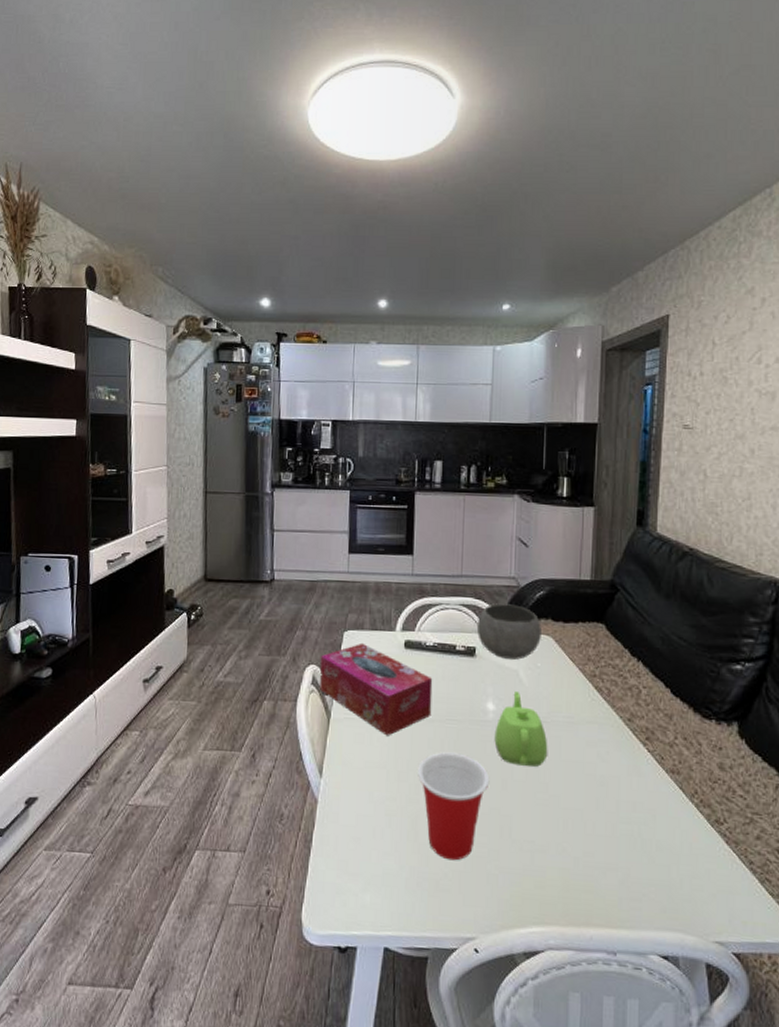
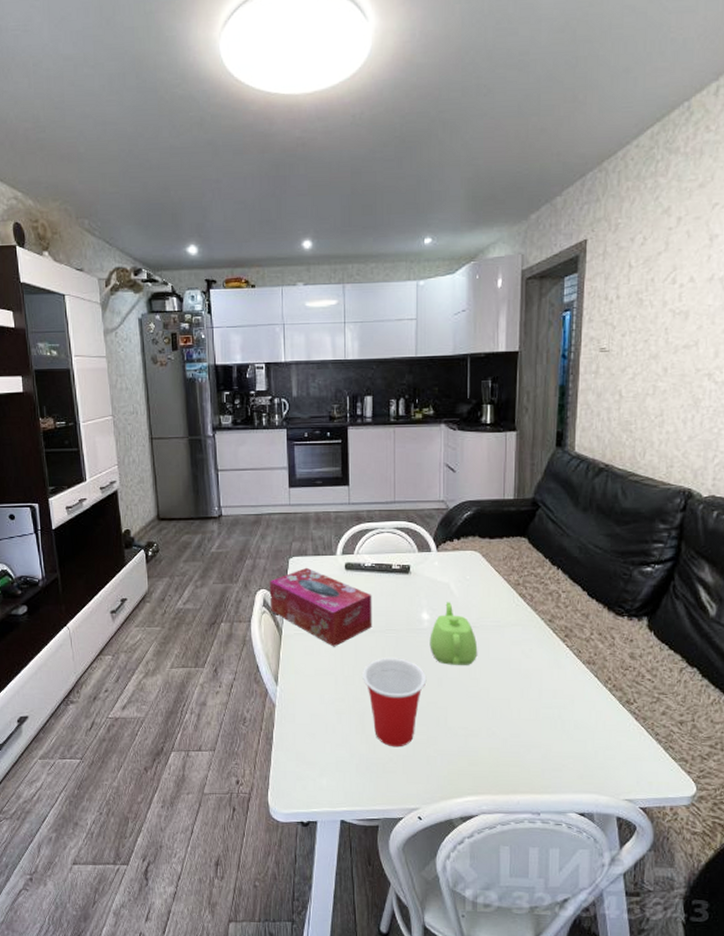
bowl: present [476,603,541,660] -> none [410,525,469,574]

